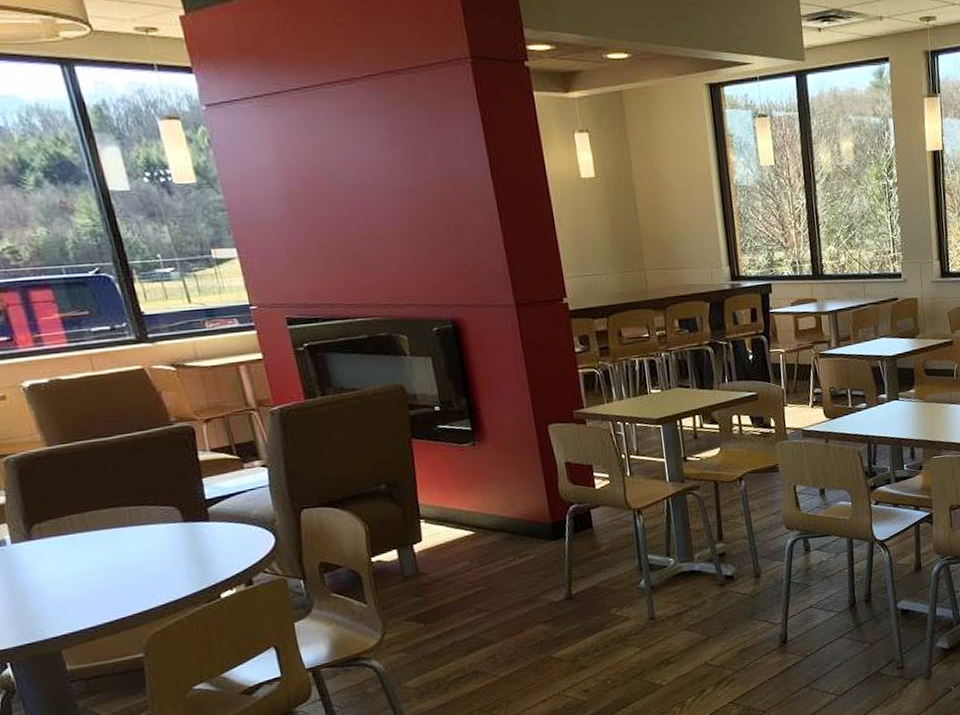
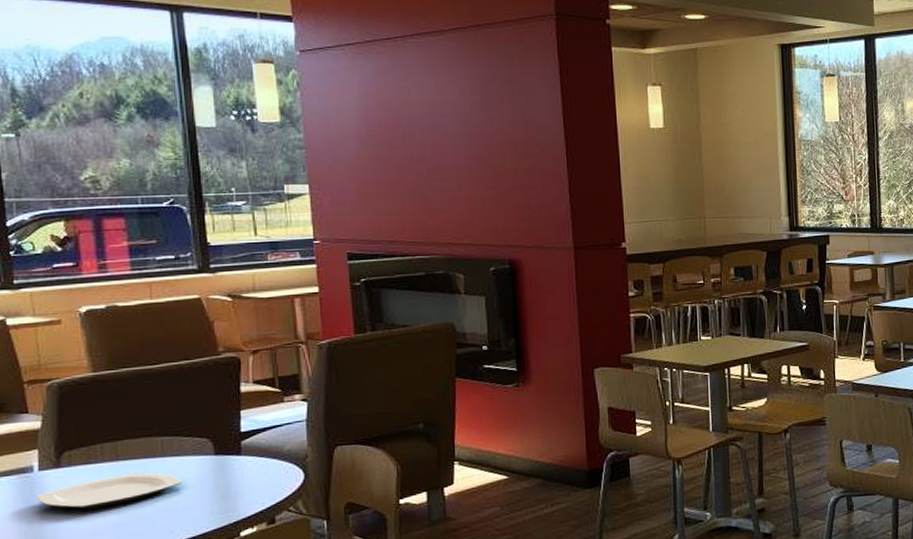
plate: none [13,541,156,579] -> present [36,472,183,510]

